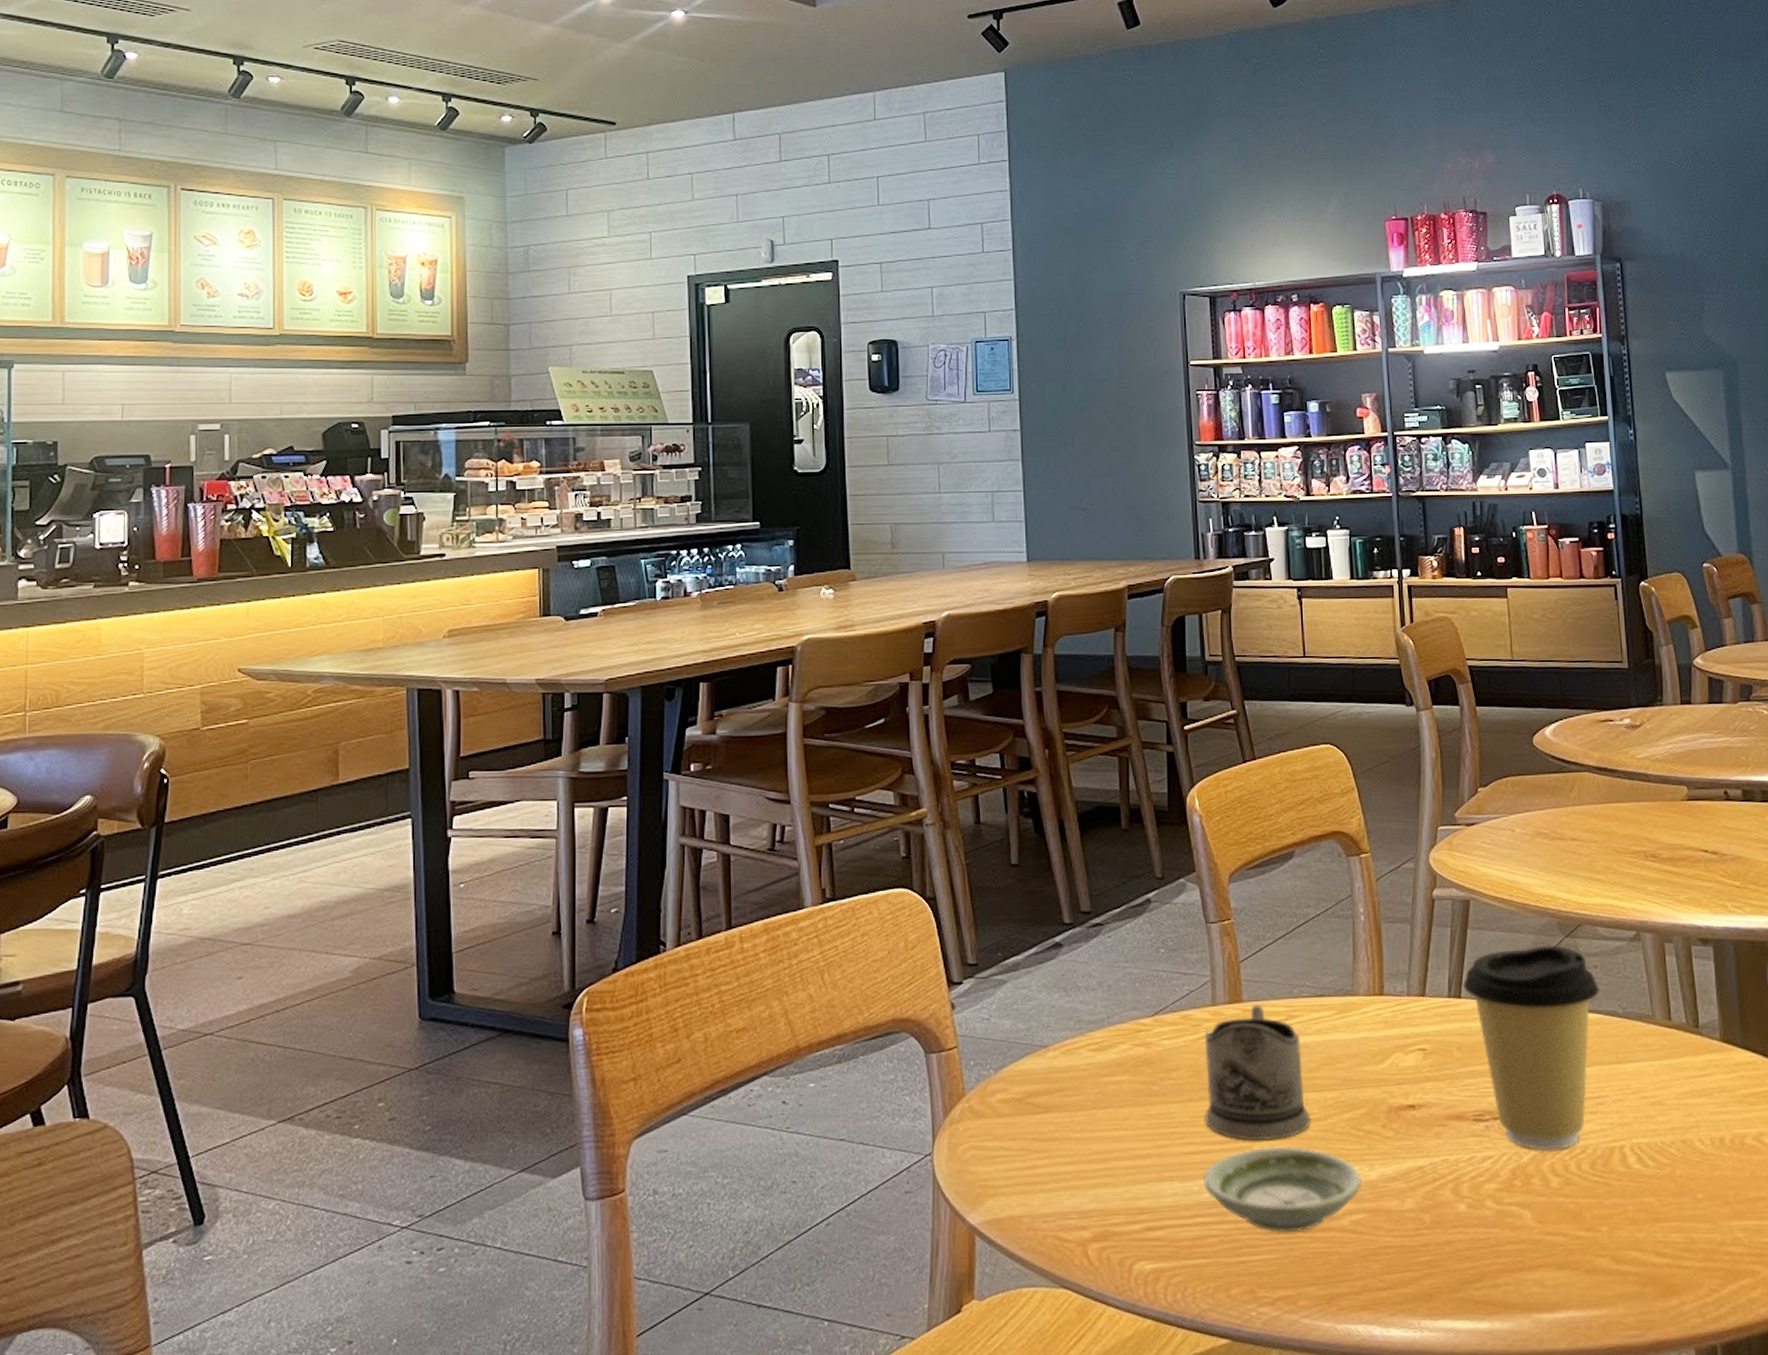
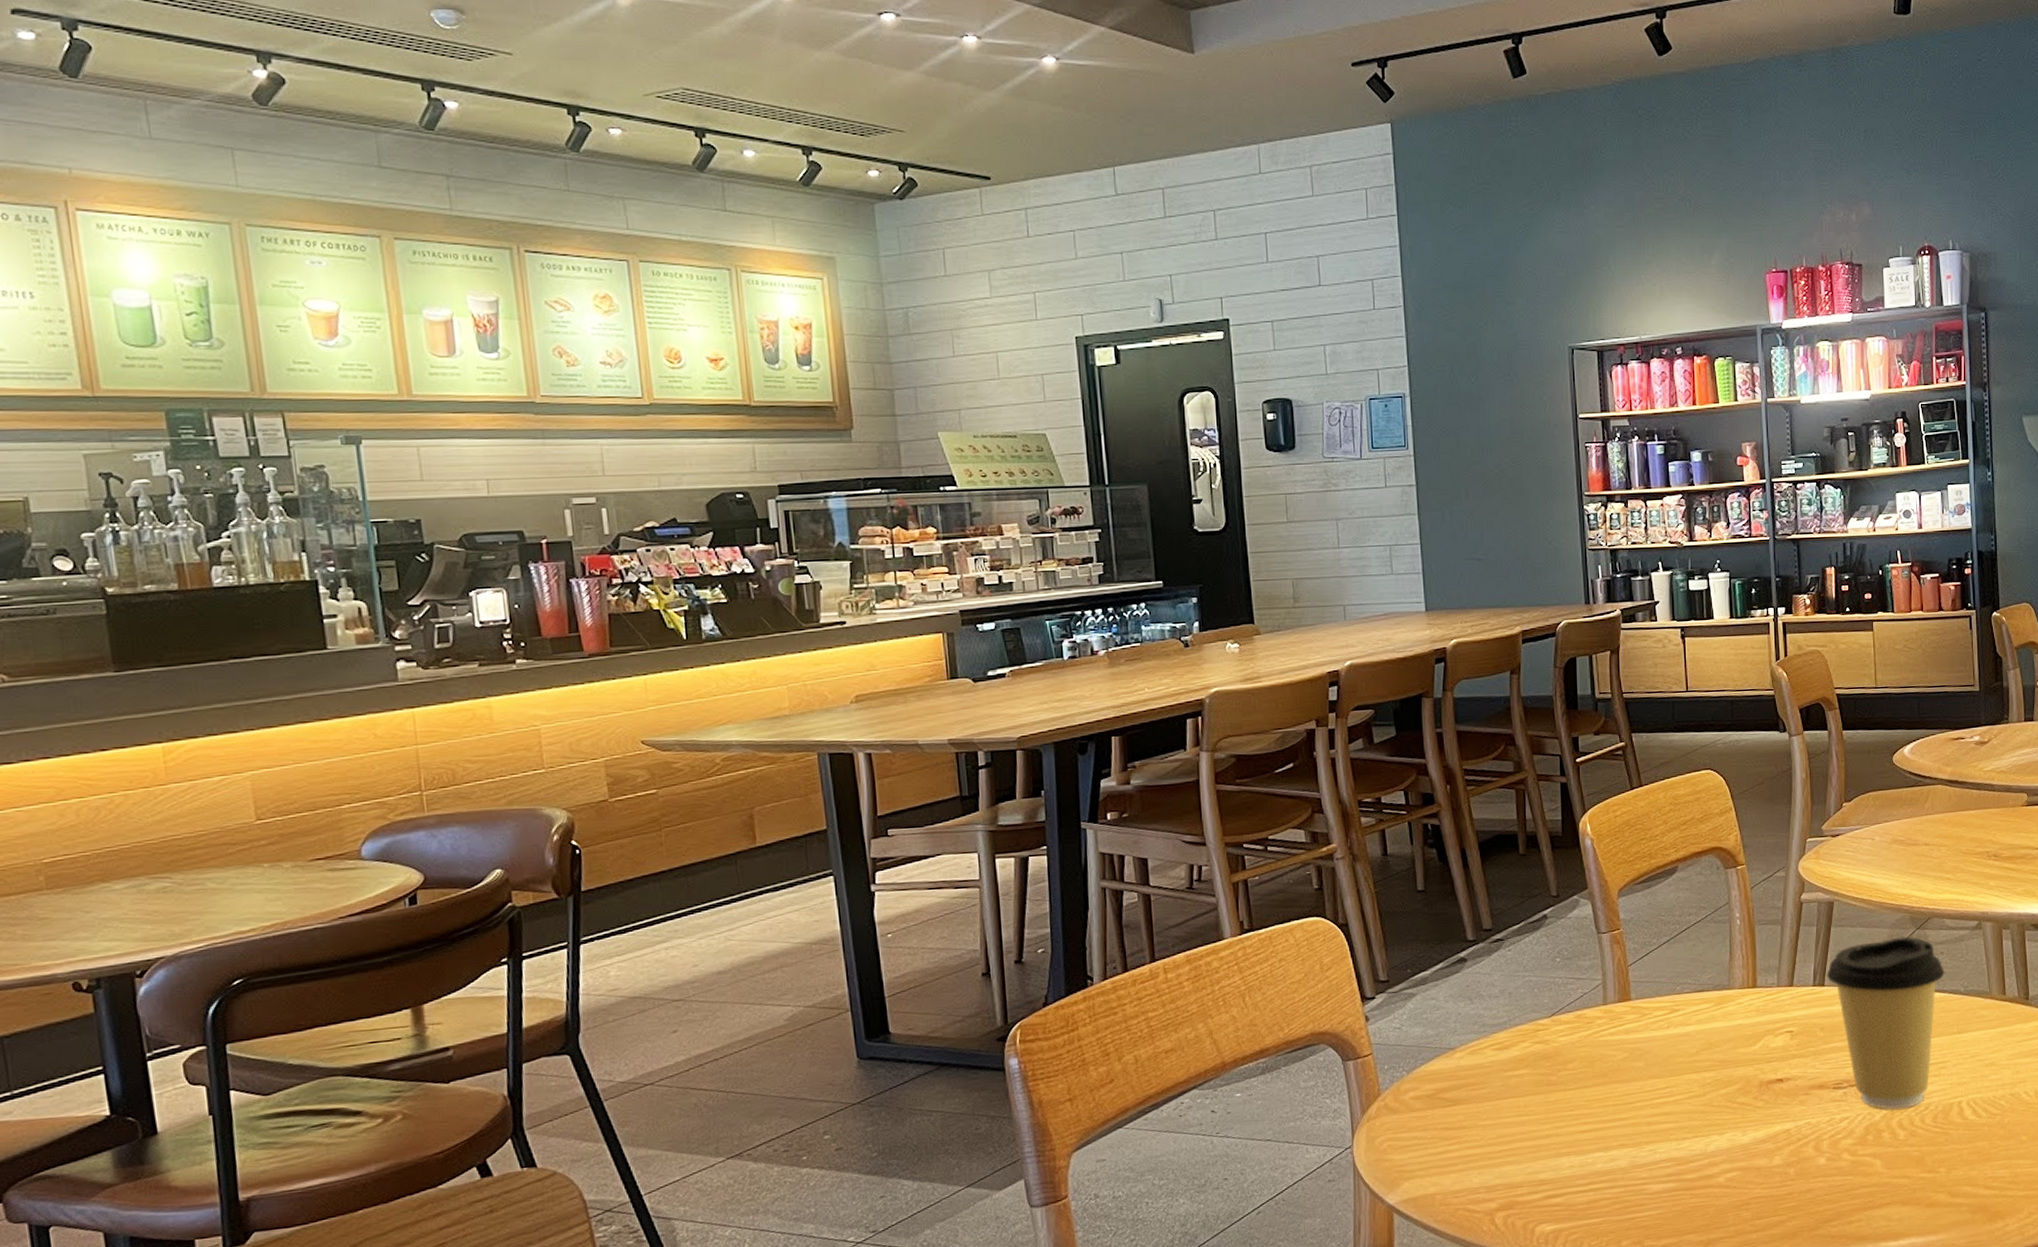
saucer: present [1202,1147,1362,1232] -> none [1596,1121,1736,1192]
tea glass holder: present [1204,1004,1311,1141] -> none [1597,1001,1691,1118]

